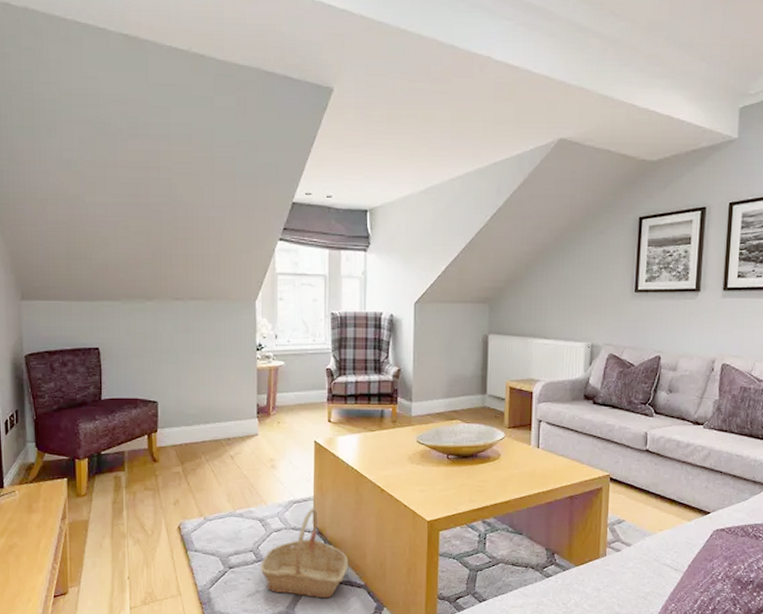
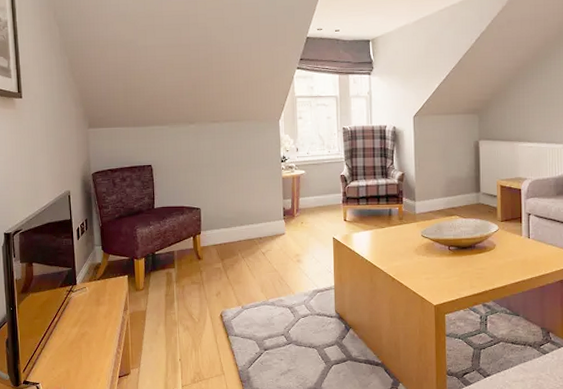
basket: present [260,508,349,599] -> none [290,296,367,376]

